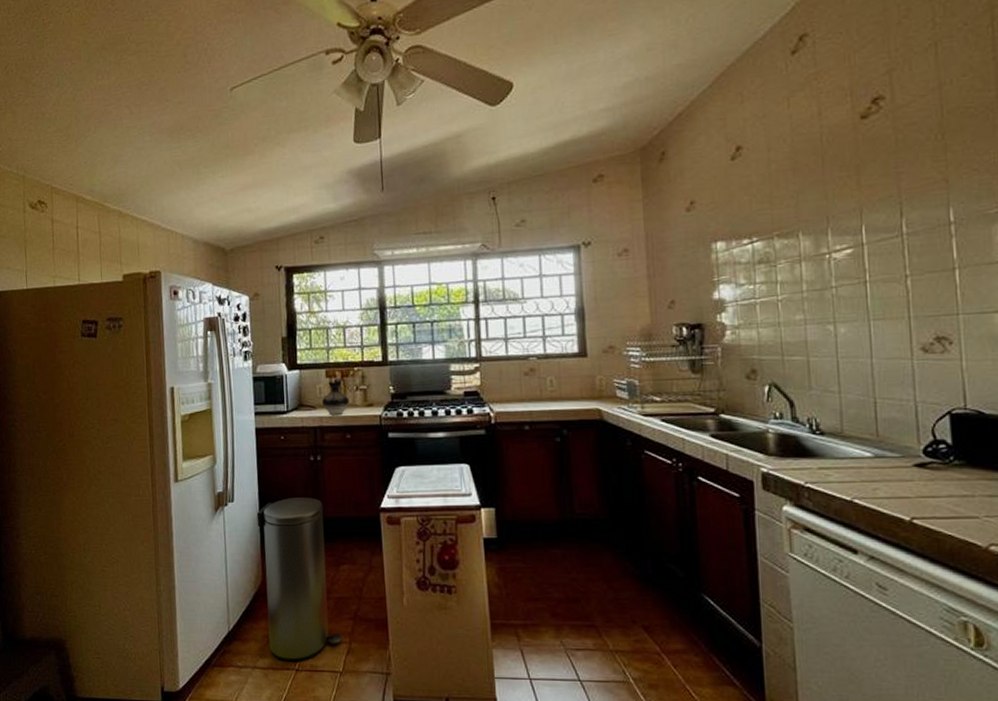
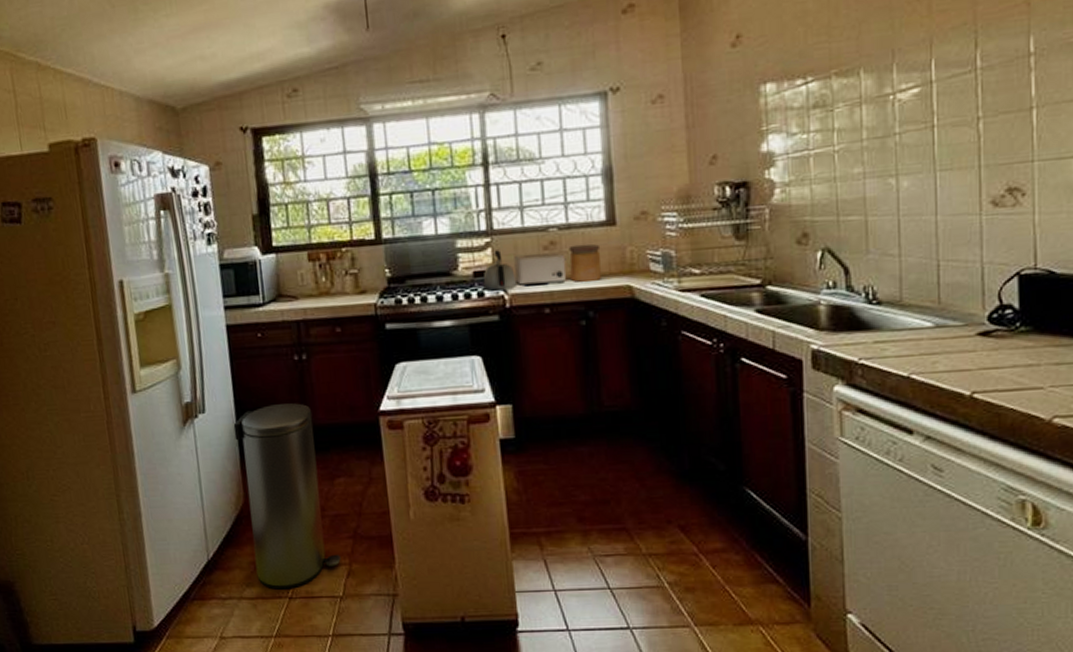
ceramic jug: present [321,380,350,416] -> none [304,264,338,307]
kettle: none [472,374,502,409] -> present [483,250,518,291]
toaster: none [499,377,544,406] -> present [514,251,567,287]
jar: none [546,371,574,405] -> present [568,243,601,283]

